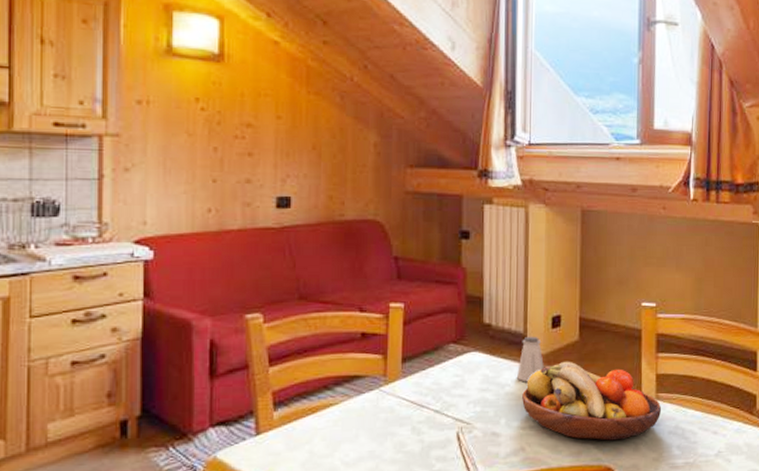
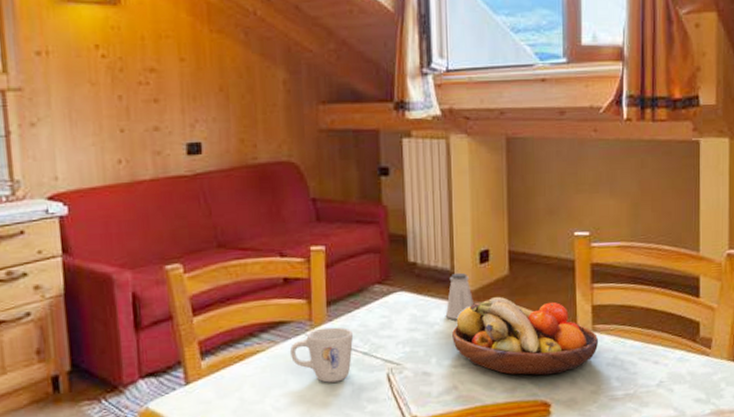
mug: none [362,383,427,439] -> present [289,327,354,383]

